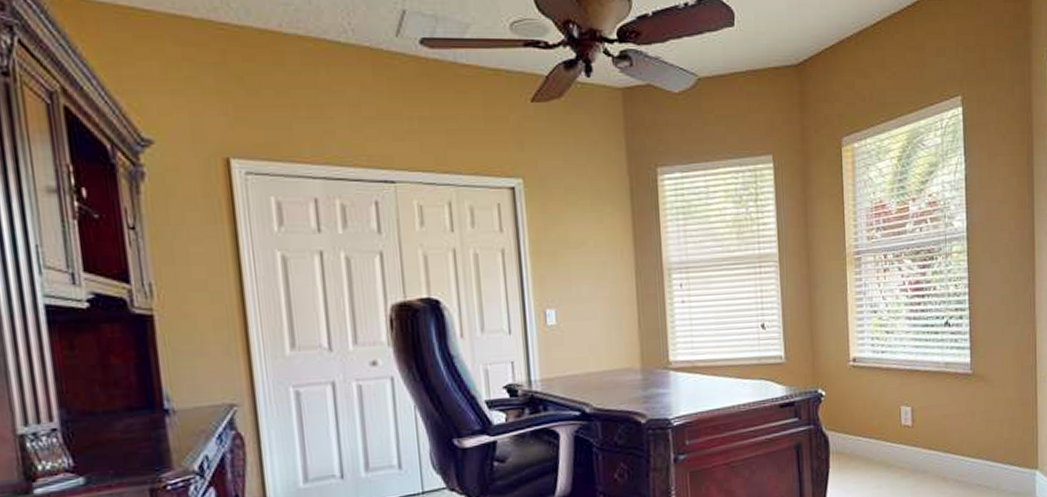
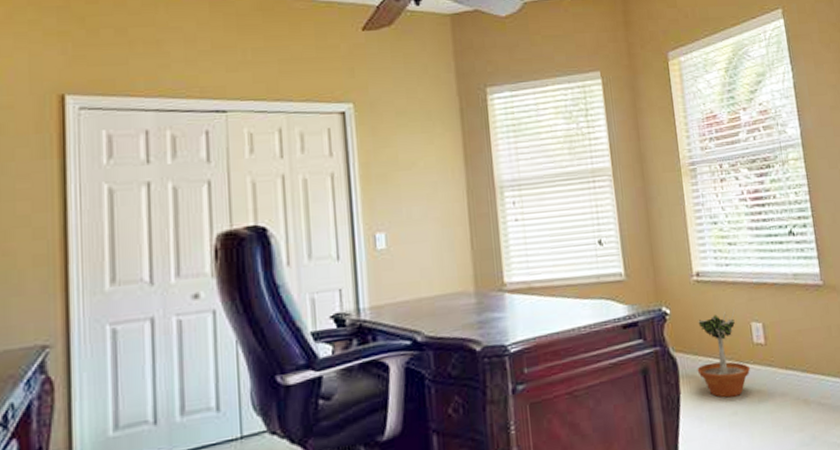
potted tree: none [847,392,896,473] -> present [697,308,750,398]

